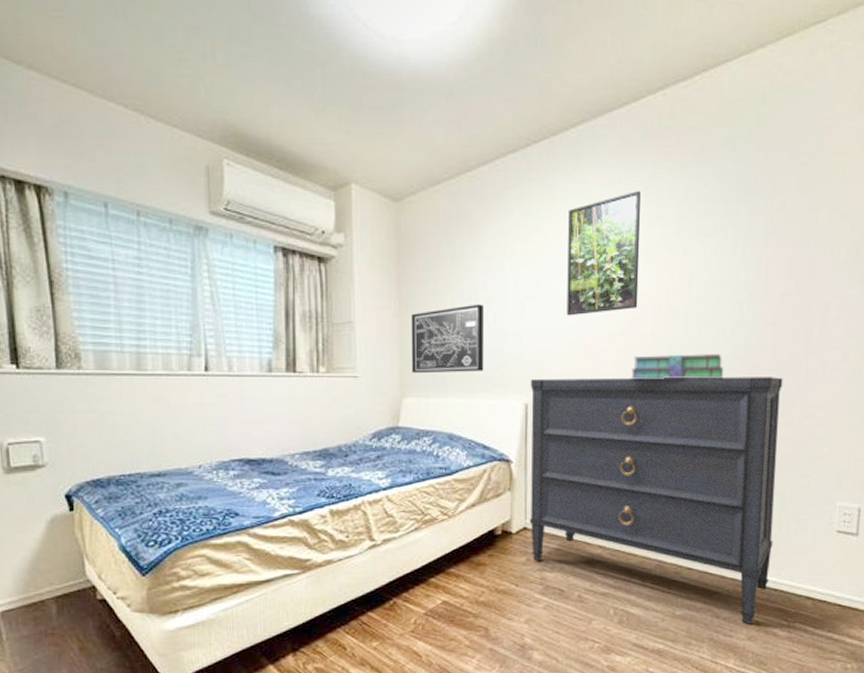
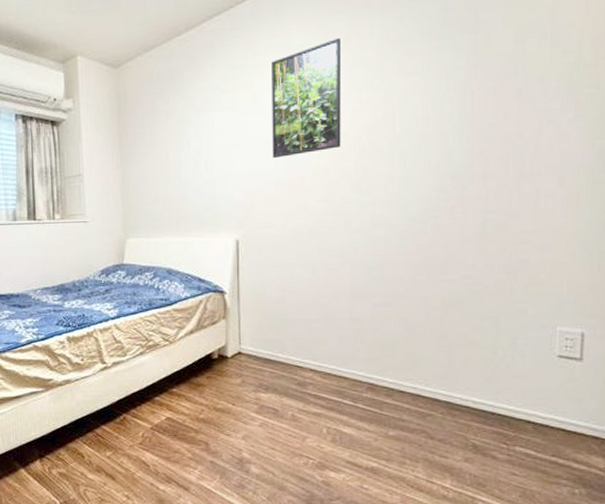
wall art: present [411,304,485,374] -> none [131,152,198,217]
dresser: present [529,376,783,624] -> none [240,205,494,446]
stack of books: present [631,354,723,379] -> none [337,186,430,213]

